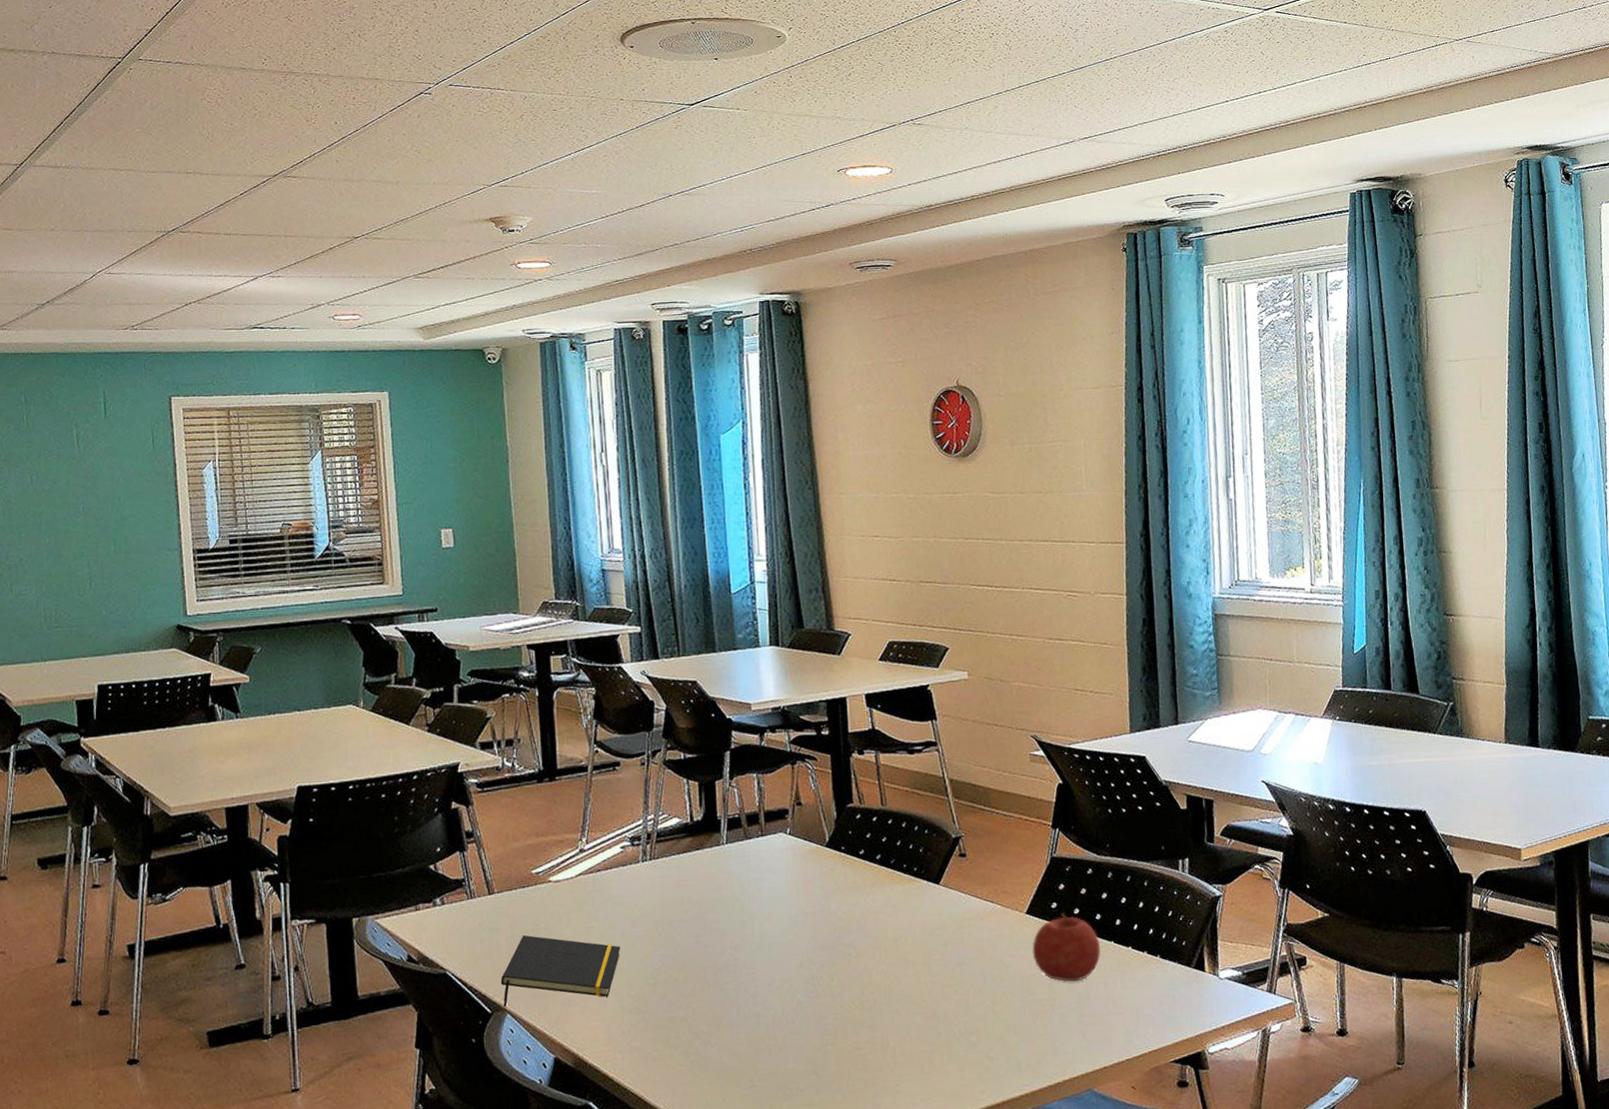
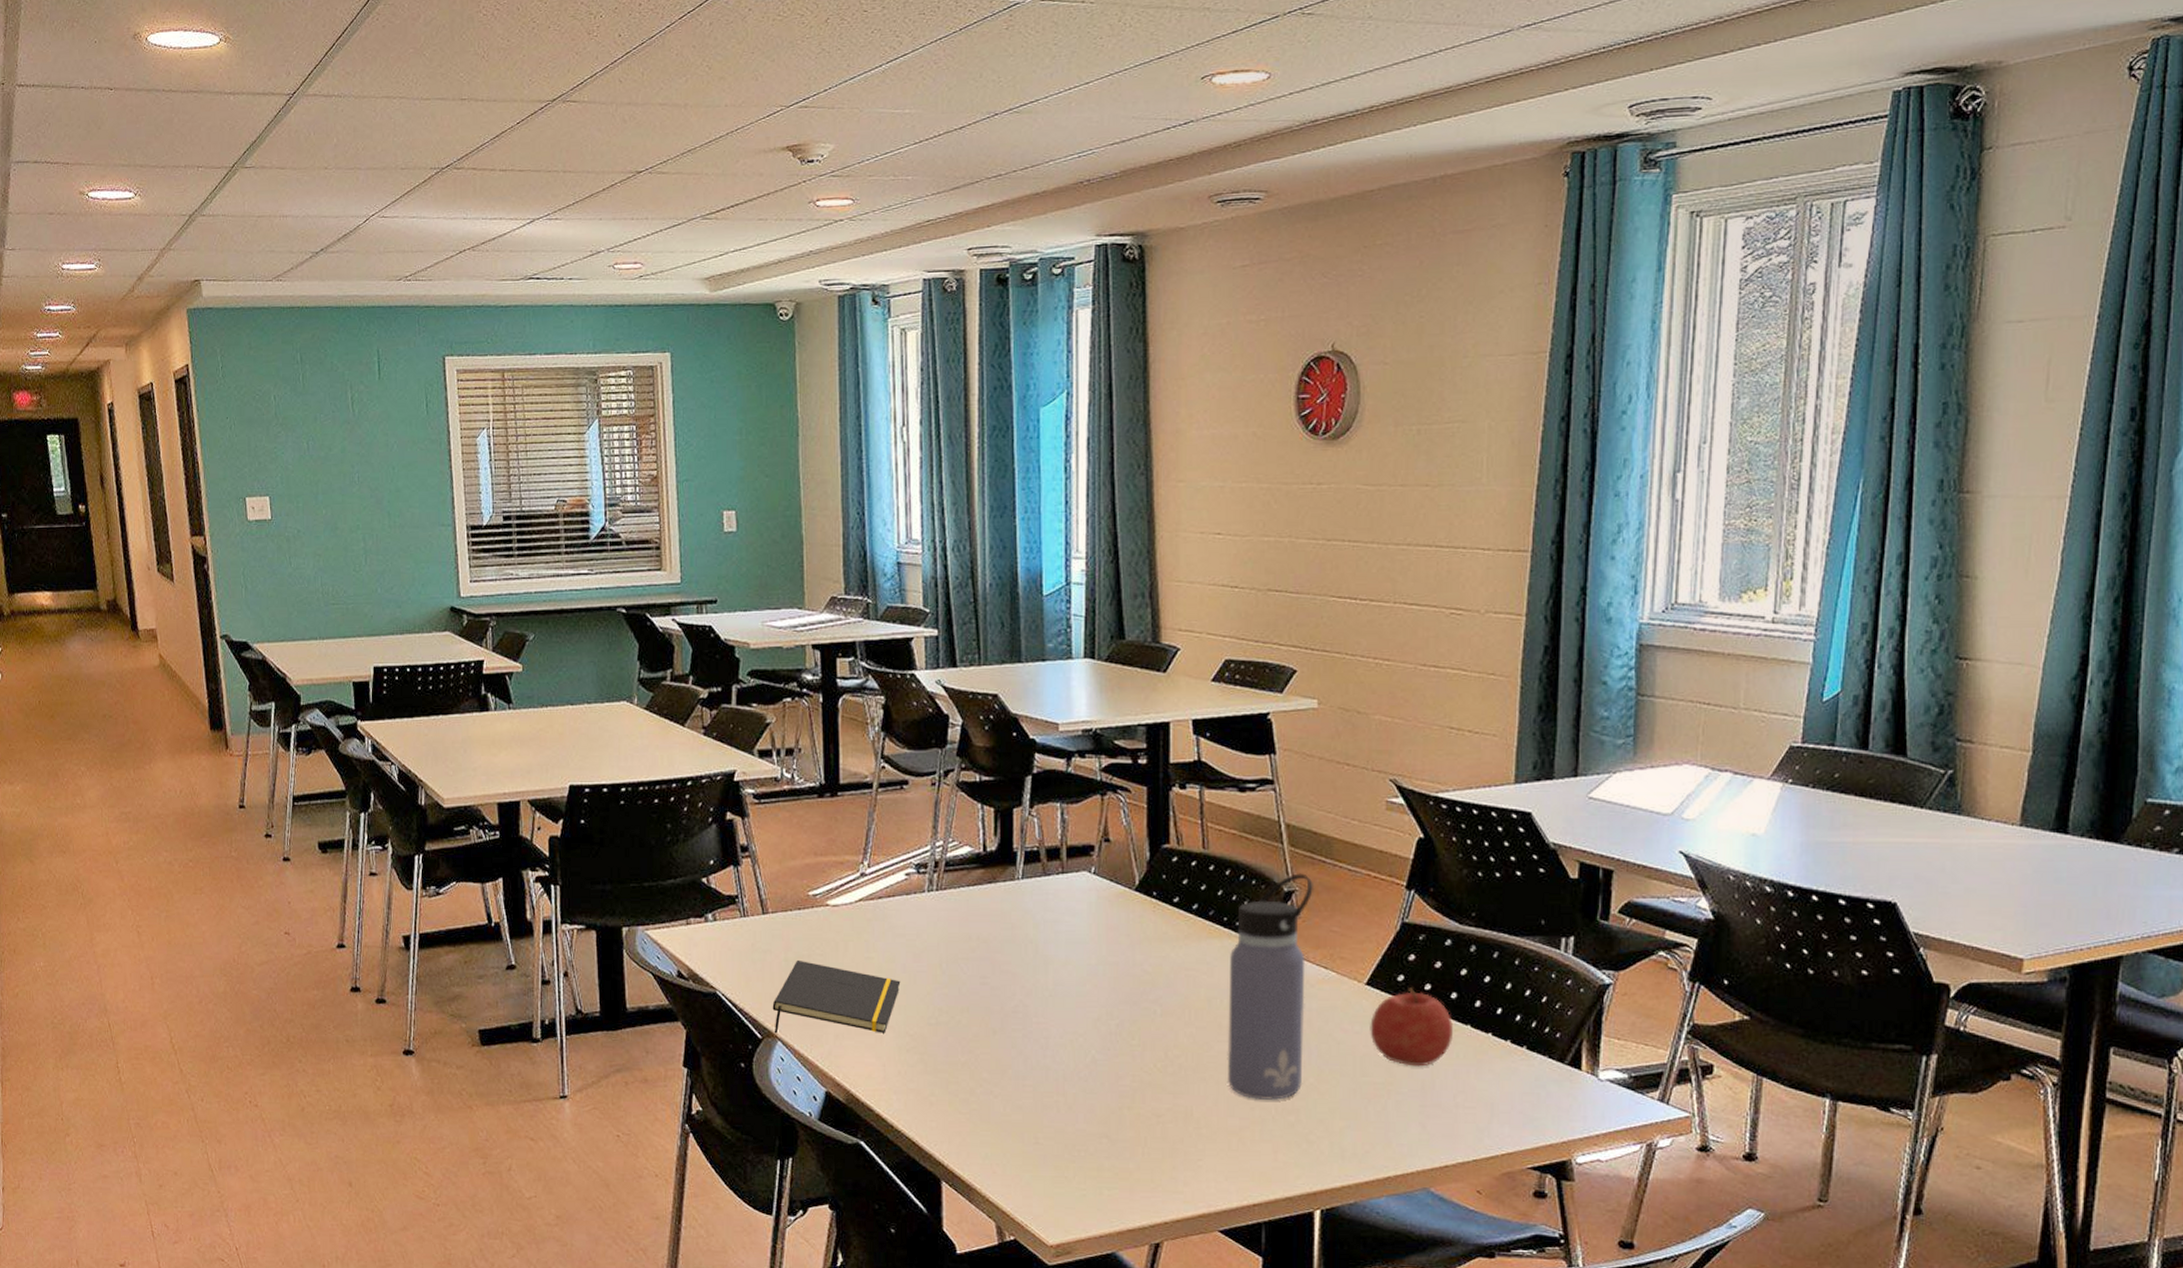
water bottle: none [911,821,981,1025] -> present [1227,873,1315,1101]

